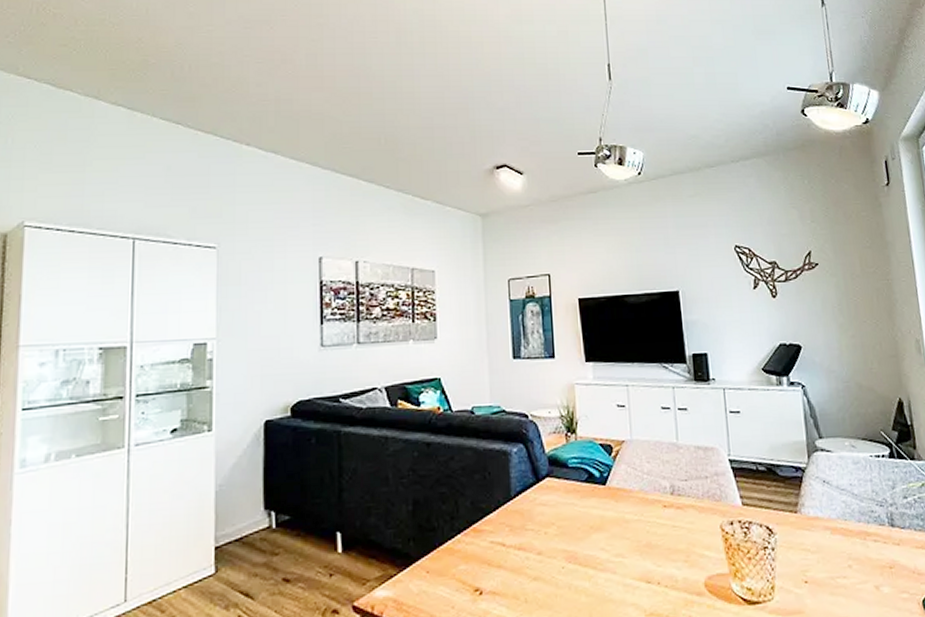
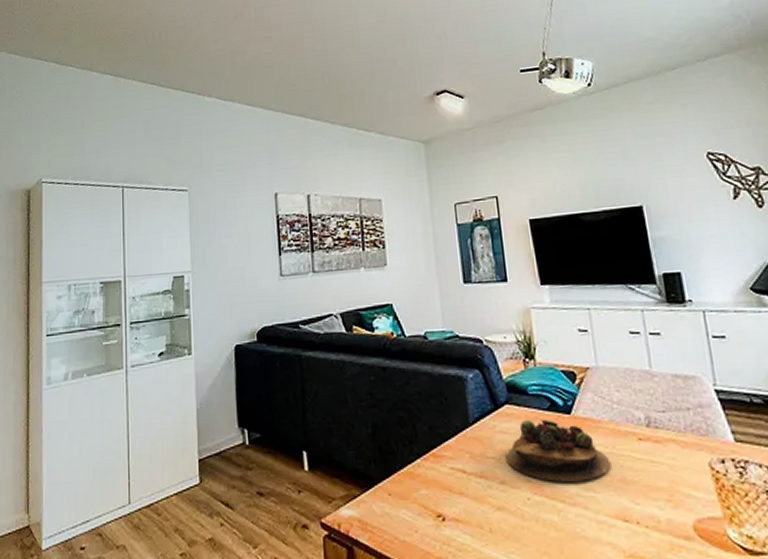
succulent plant: none [544,490,639,550] -> present [506,419,611,482]

